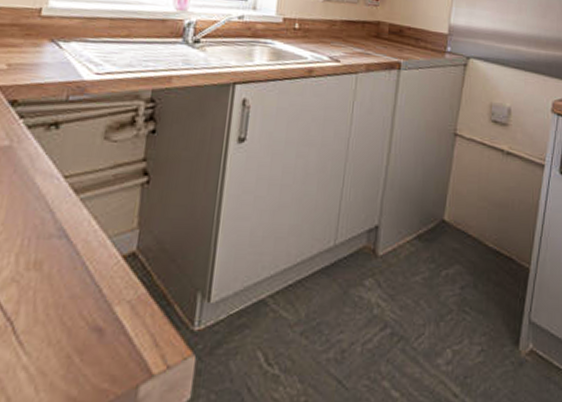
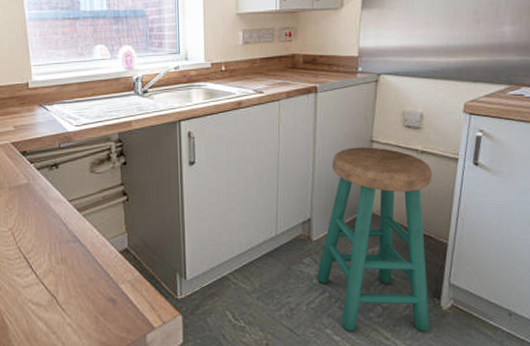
stool: none [377,140,517,387] -> present [316,147,432,332]

